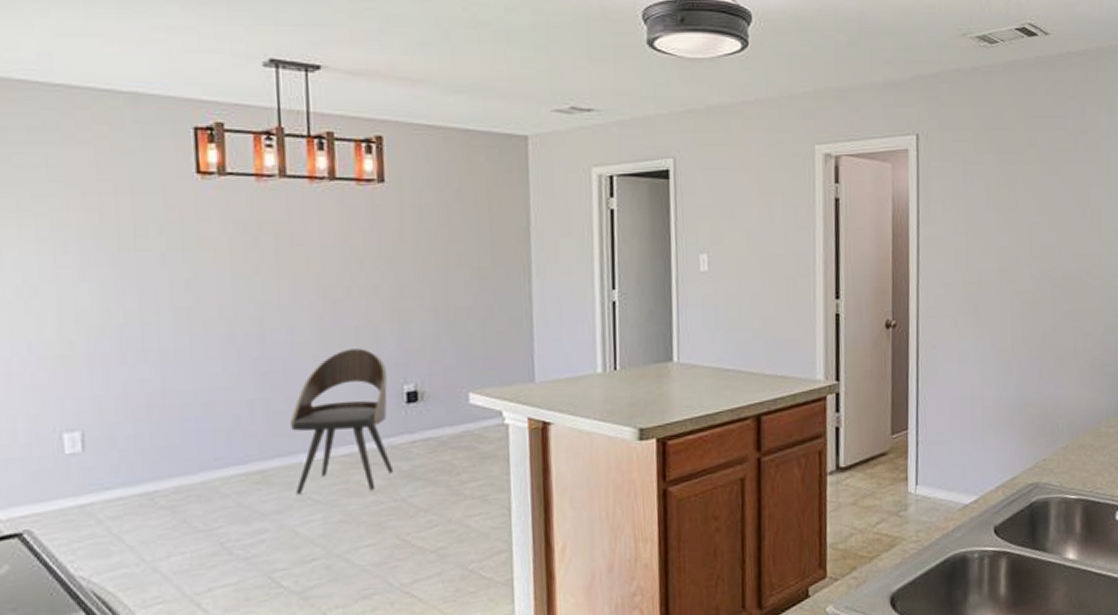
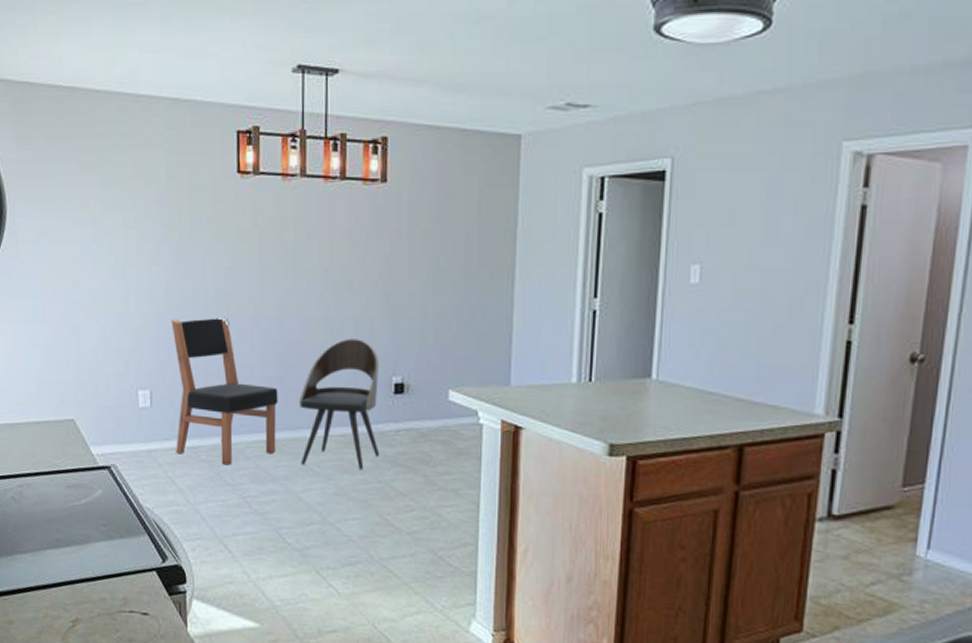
dining chair: none [110,336,263,509] -> present [171,317,278,466]

